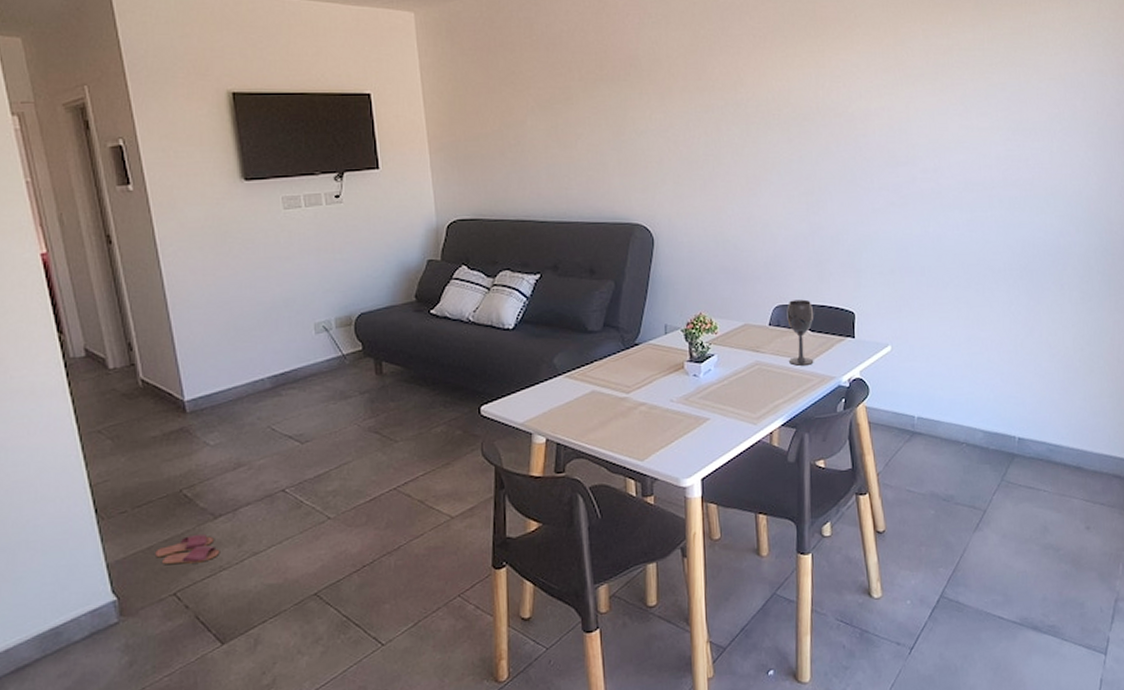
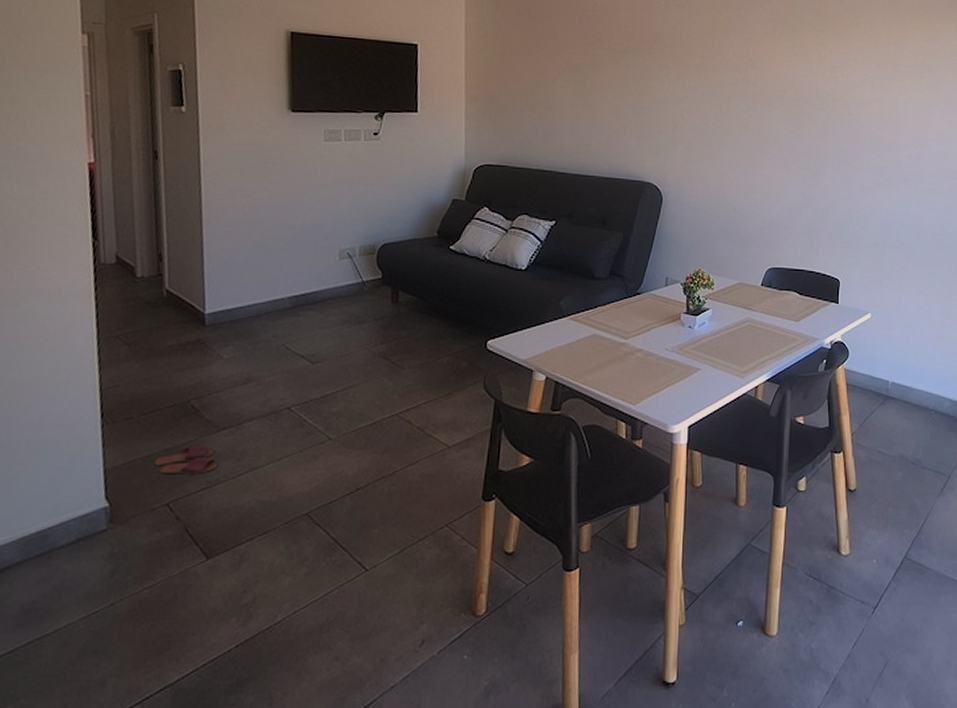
wine glass: present [787,299,814,366] -> none [777,264,802,325]

